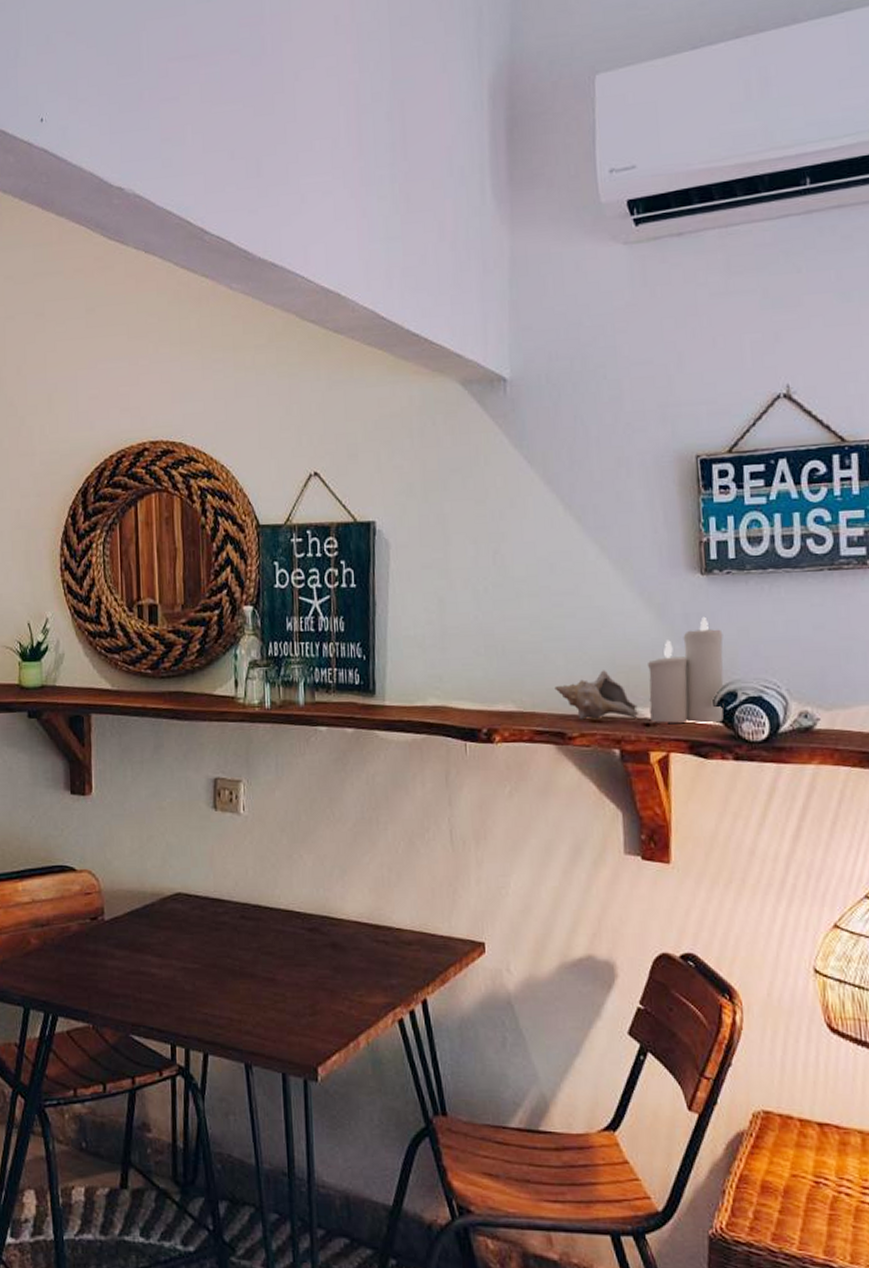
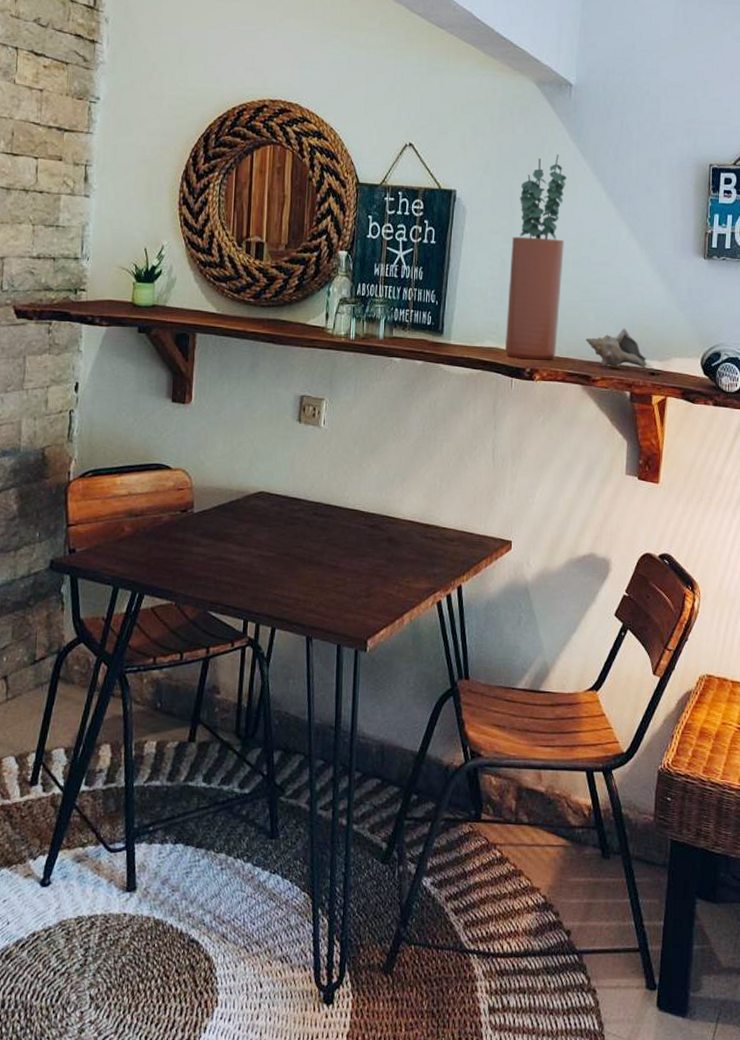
vase: none [449,465,519,718] -> present [504,154,566,360]
candle: present [648,616,724,723] -> none [656,292,715,376]

